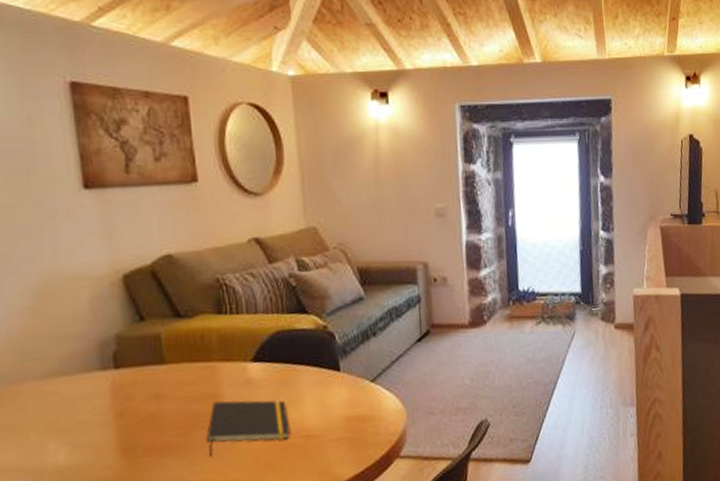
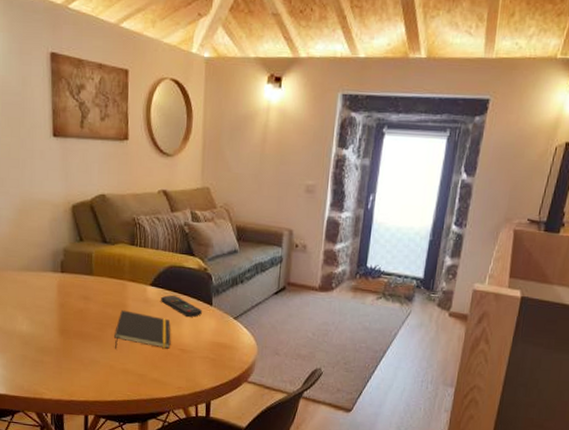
remote control: none [269,368,328,392] -> present [161,295,202,317]

